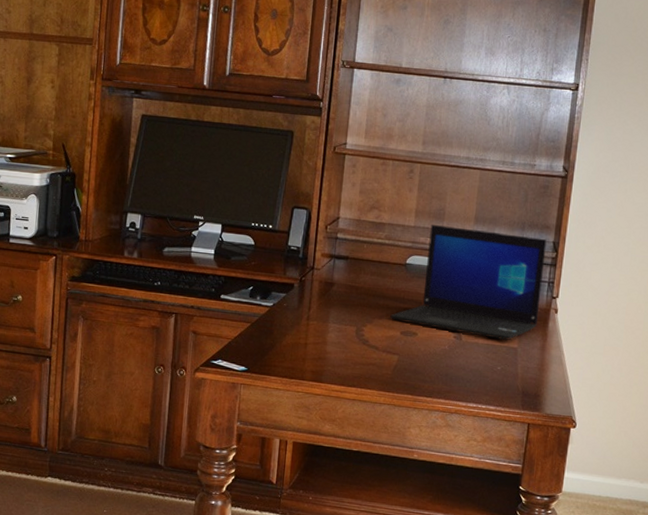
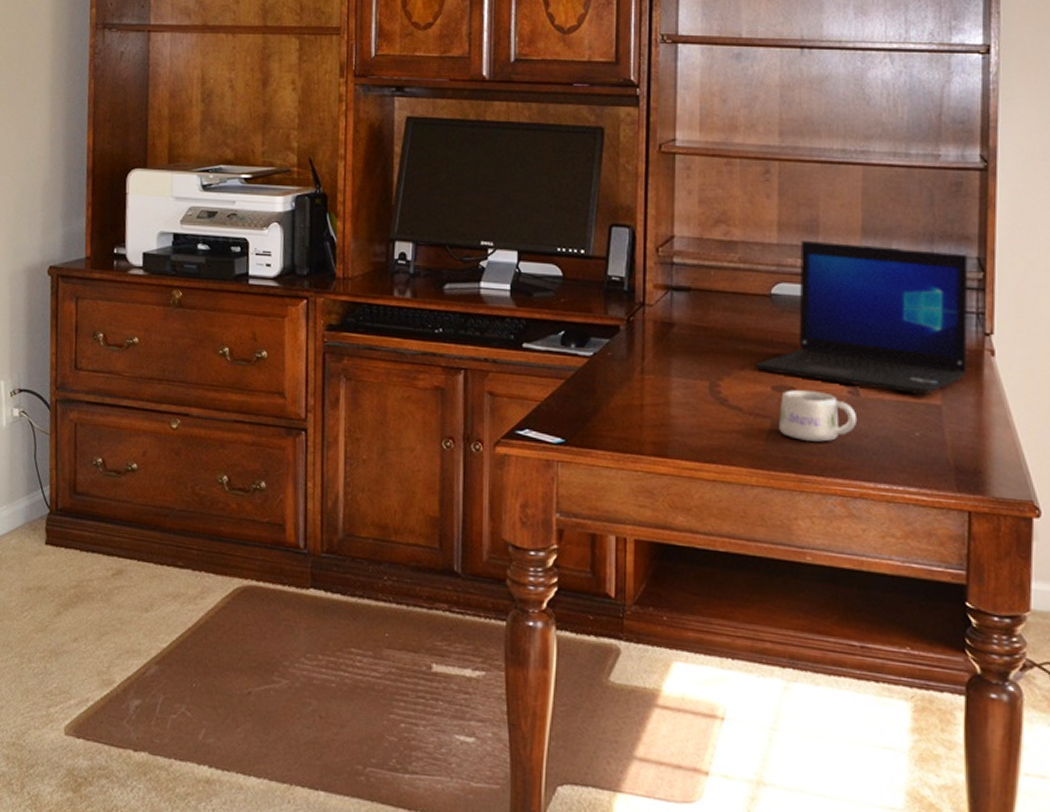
mug: none [403,334,459,373] -> present [779,389,858,442]

